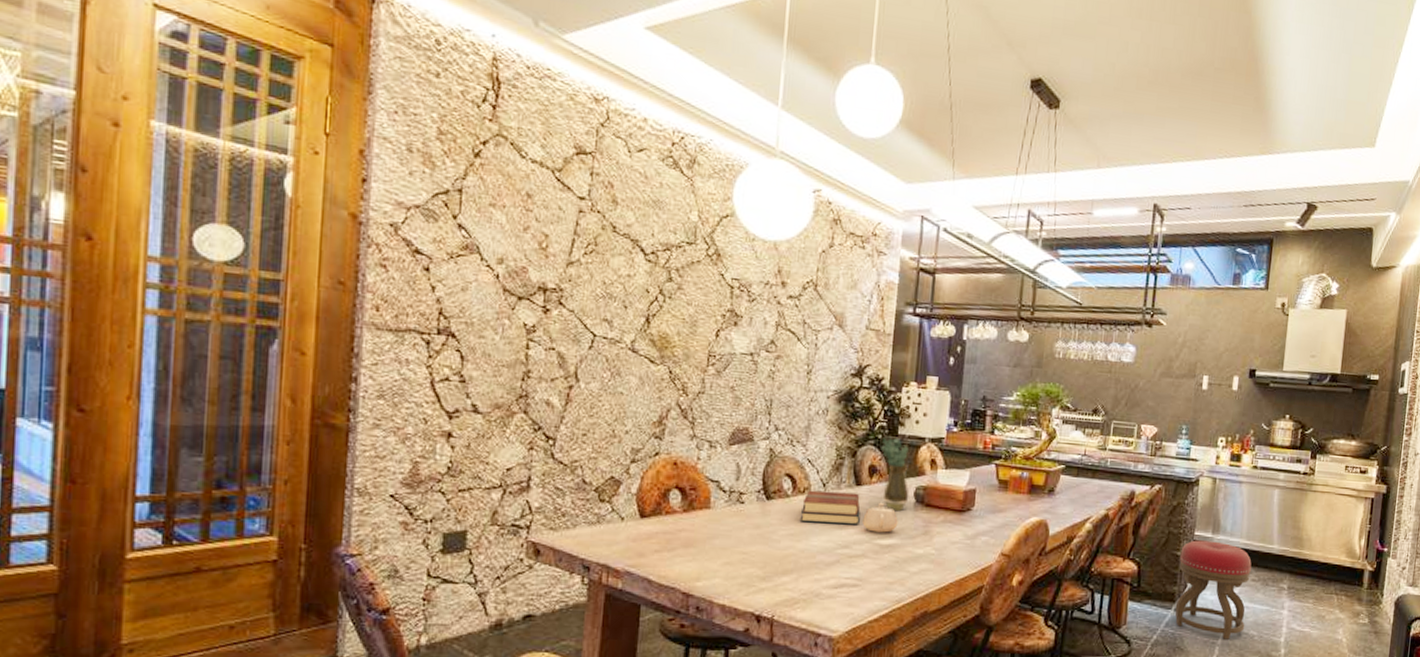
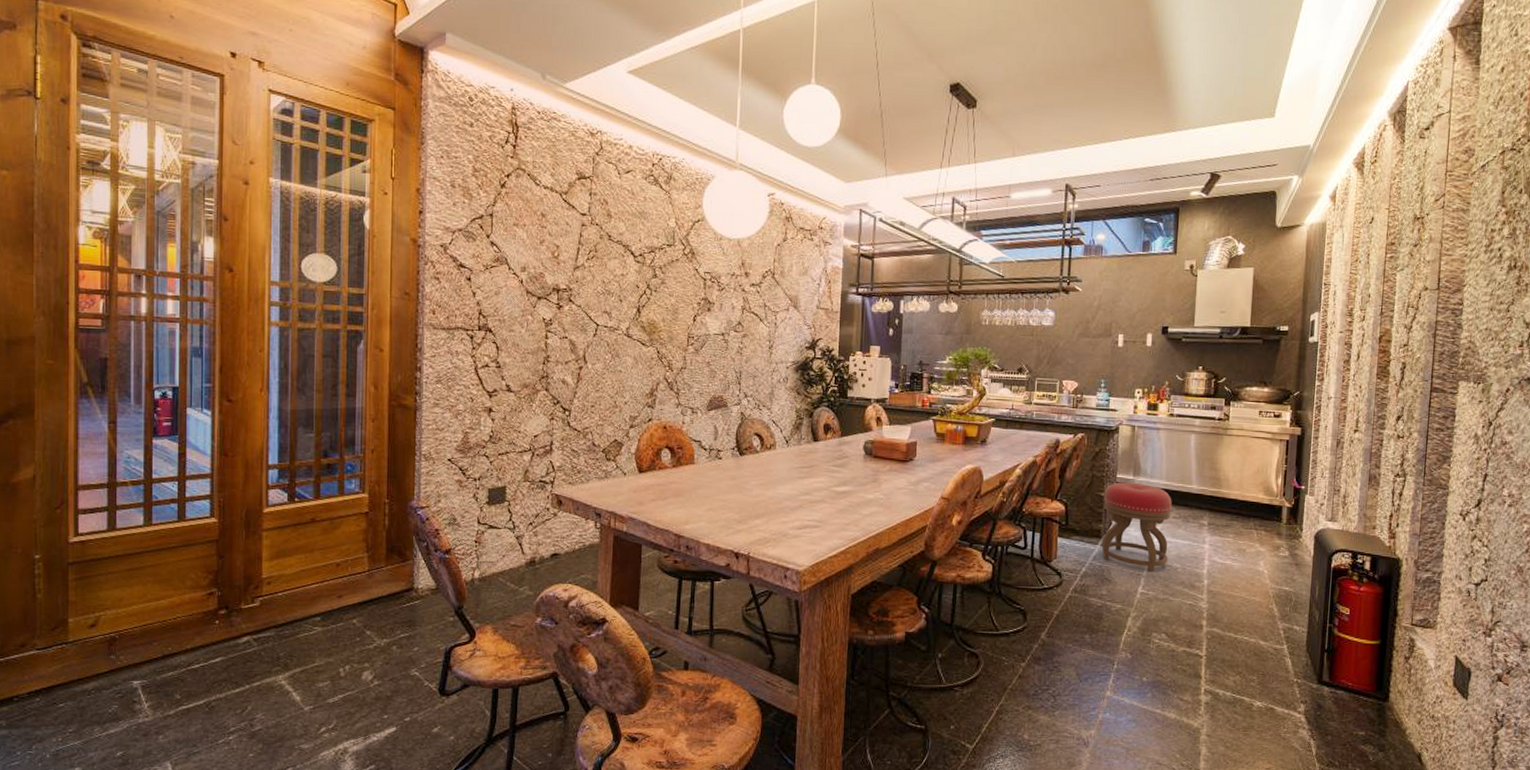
books: present [799,490,861,525] -> none [768,446,818,475]
teapot: present [862,502,898,533] -> none [820,455,851,481]
vase: present [881,434,909,512] -> none [833,397,859,463]

